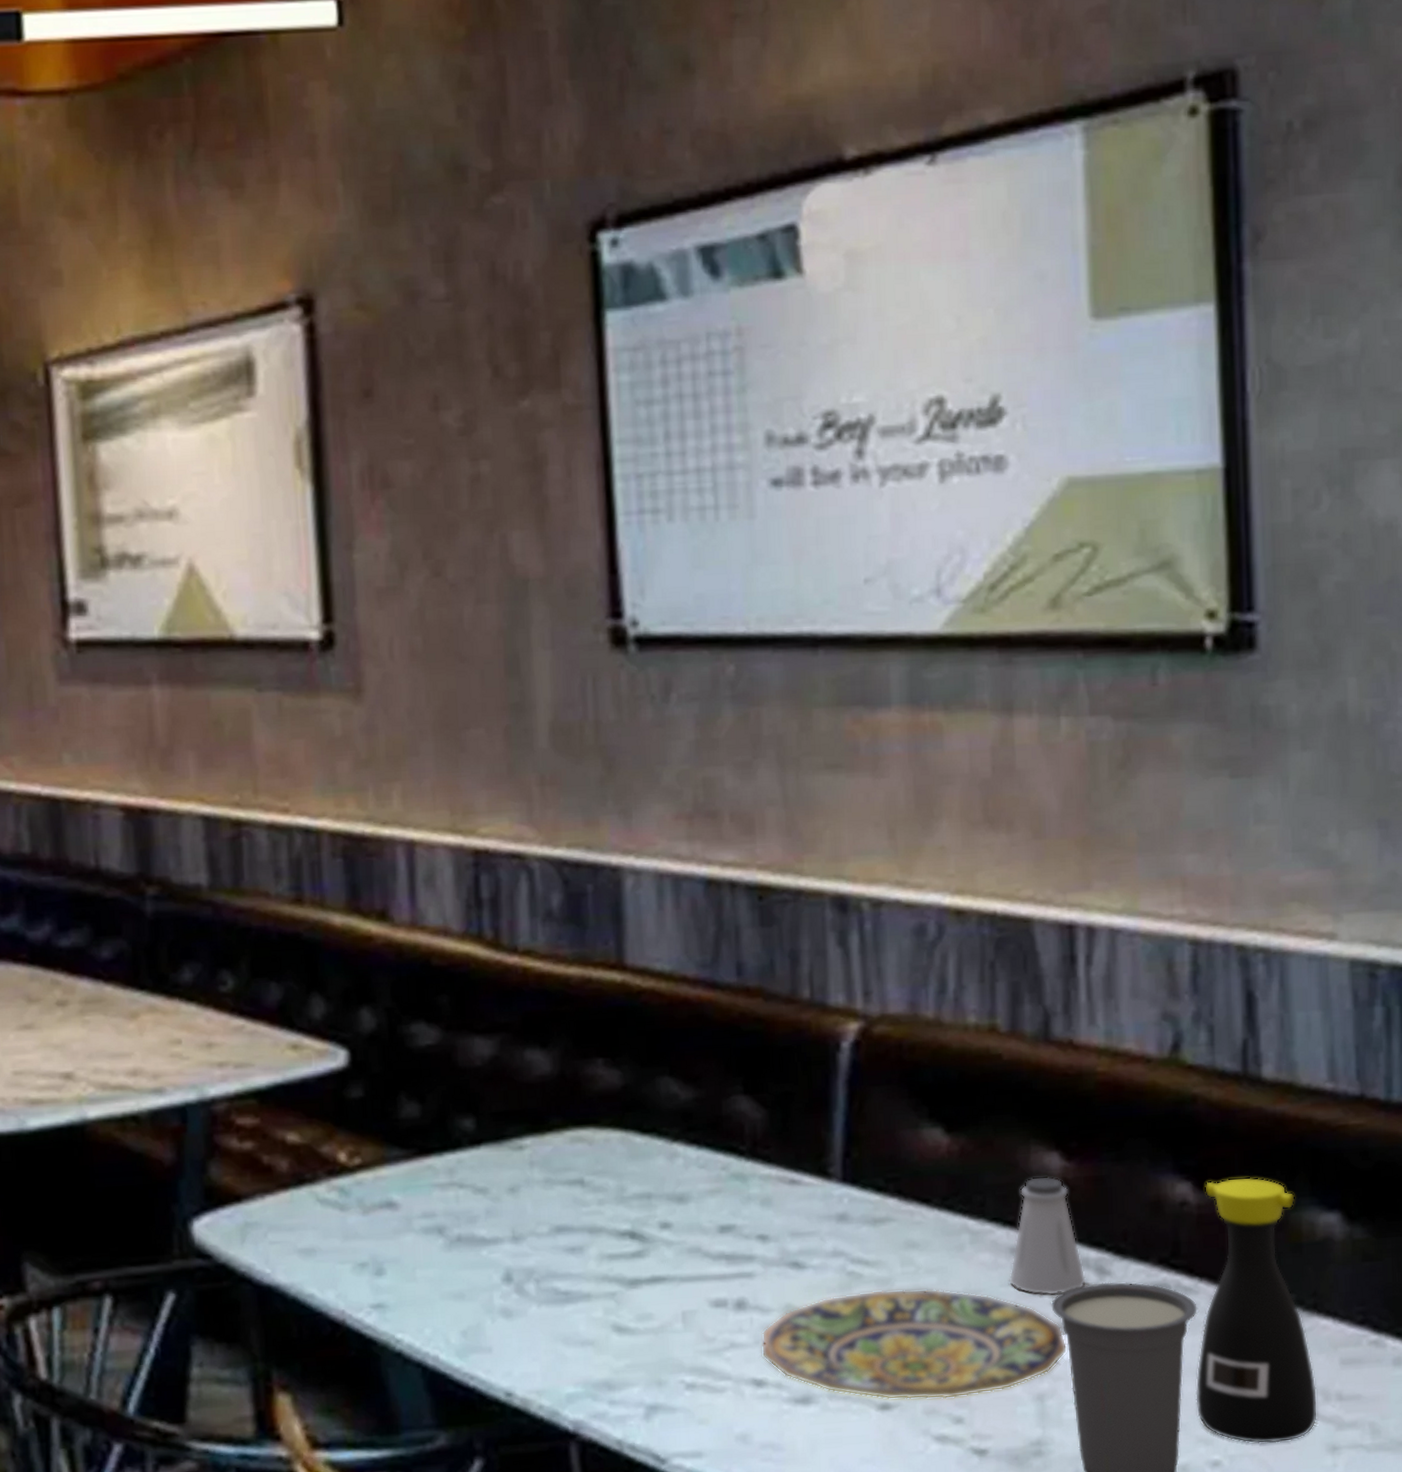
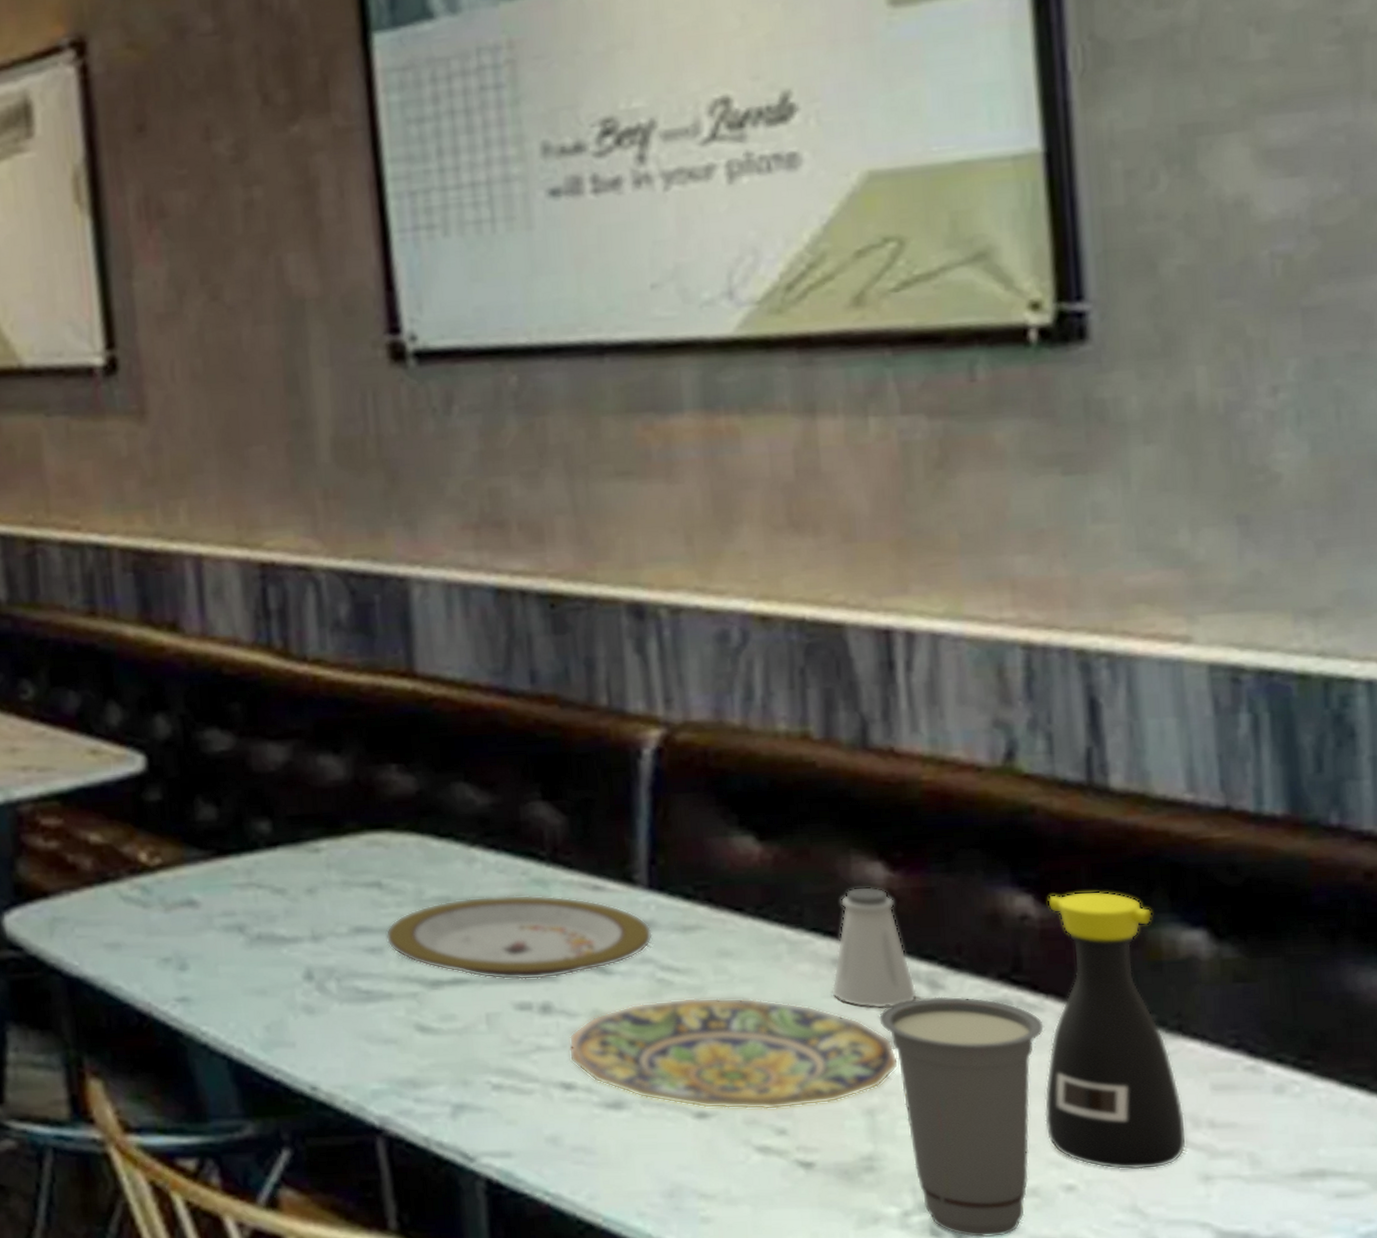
plate: none [586,1190,845,1277] -> present [385,894,653,980]

